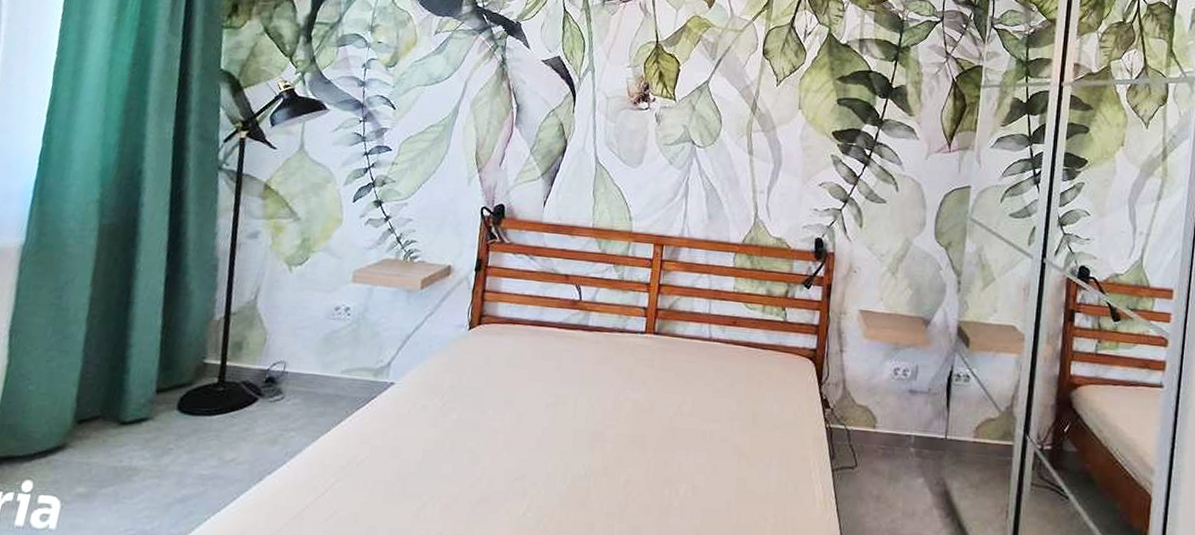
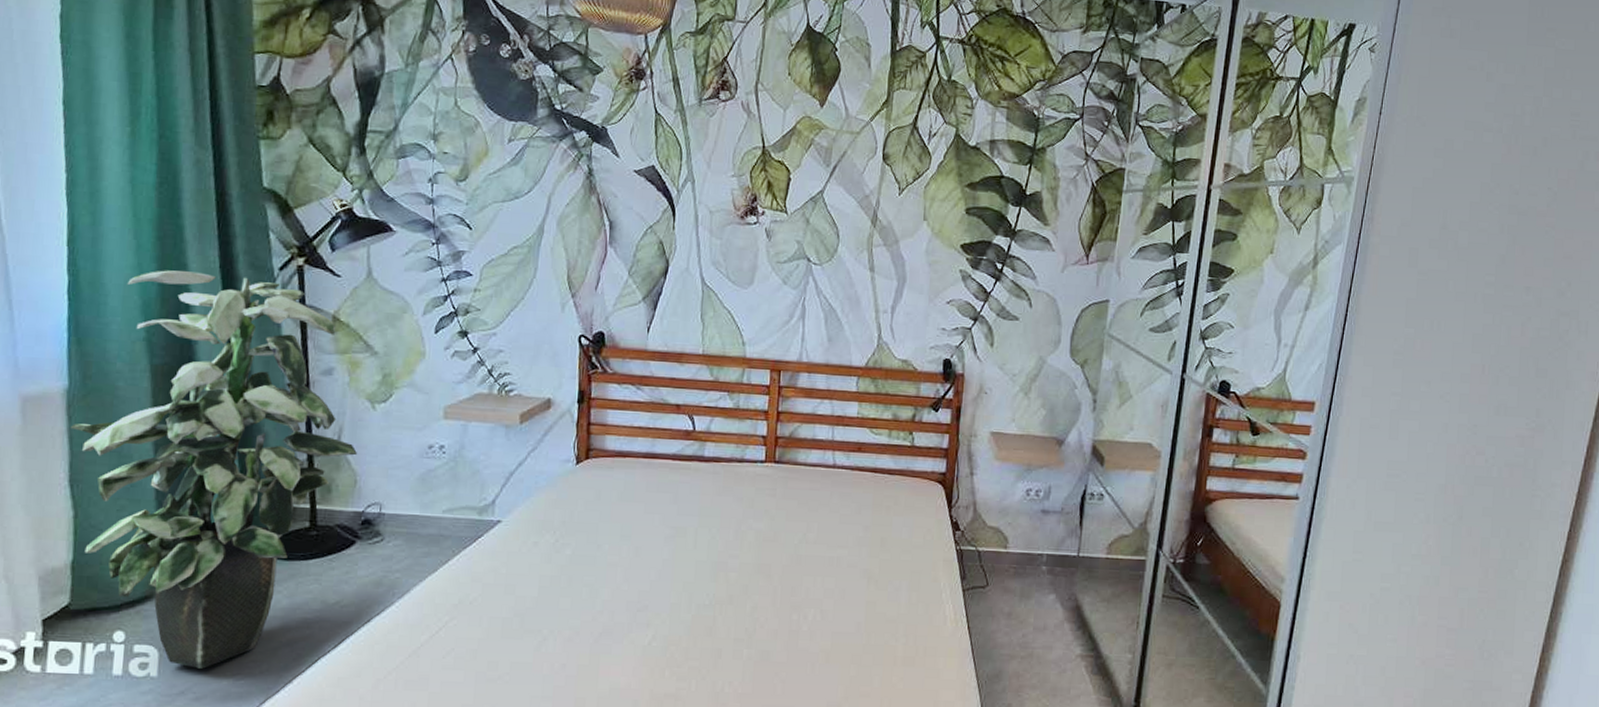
indoor plant: none [10,139,271,523] -> present [71,270,358,669]

